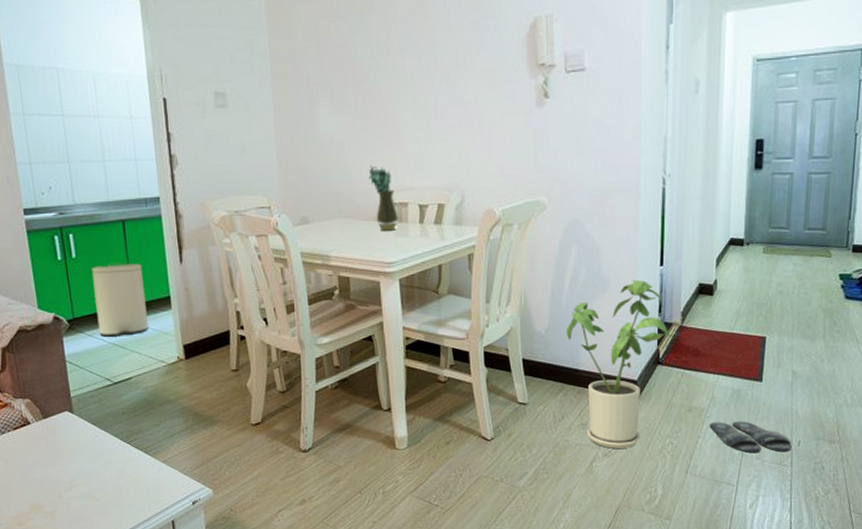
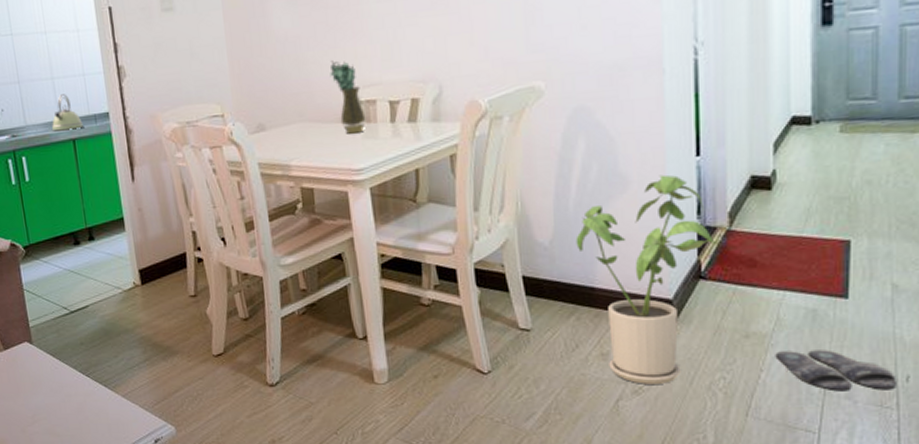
pedal bin: present [91,262,148,337] -> none [45,183,103,263]
kettle: none [100,177,133,212] -> present [51,94,83,132]

